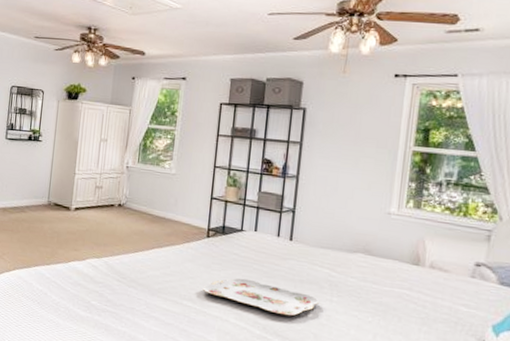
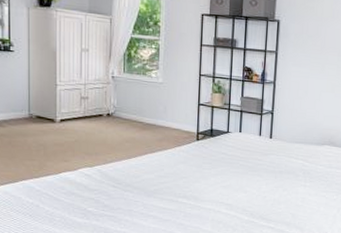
serving tray: present [202,278,319,316] -> none [195,174,295,202]

